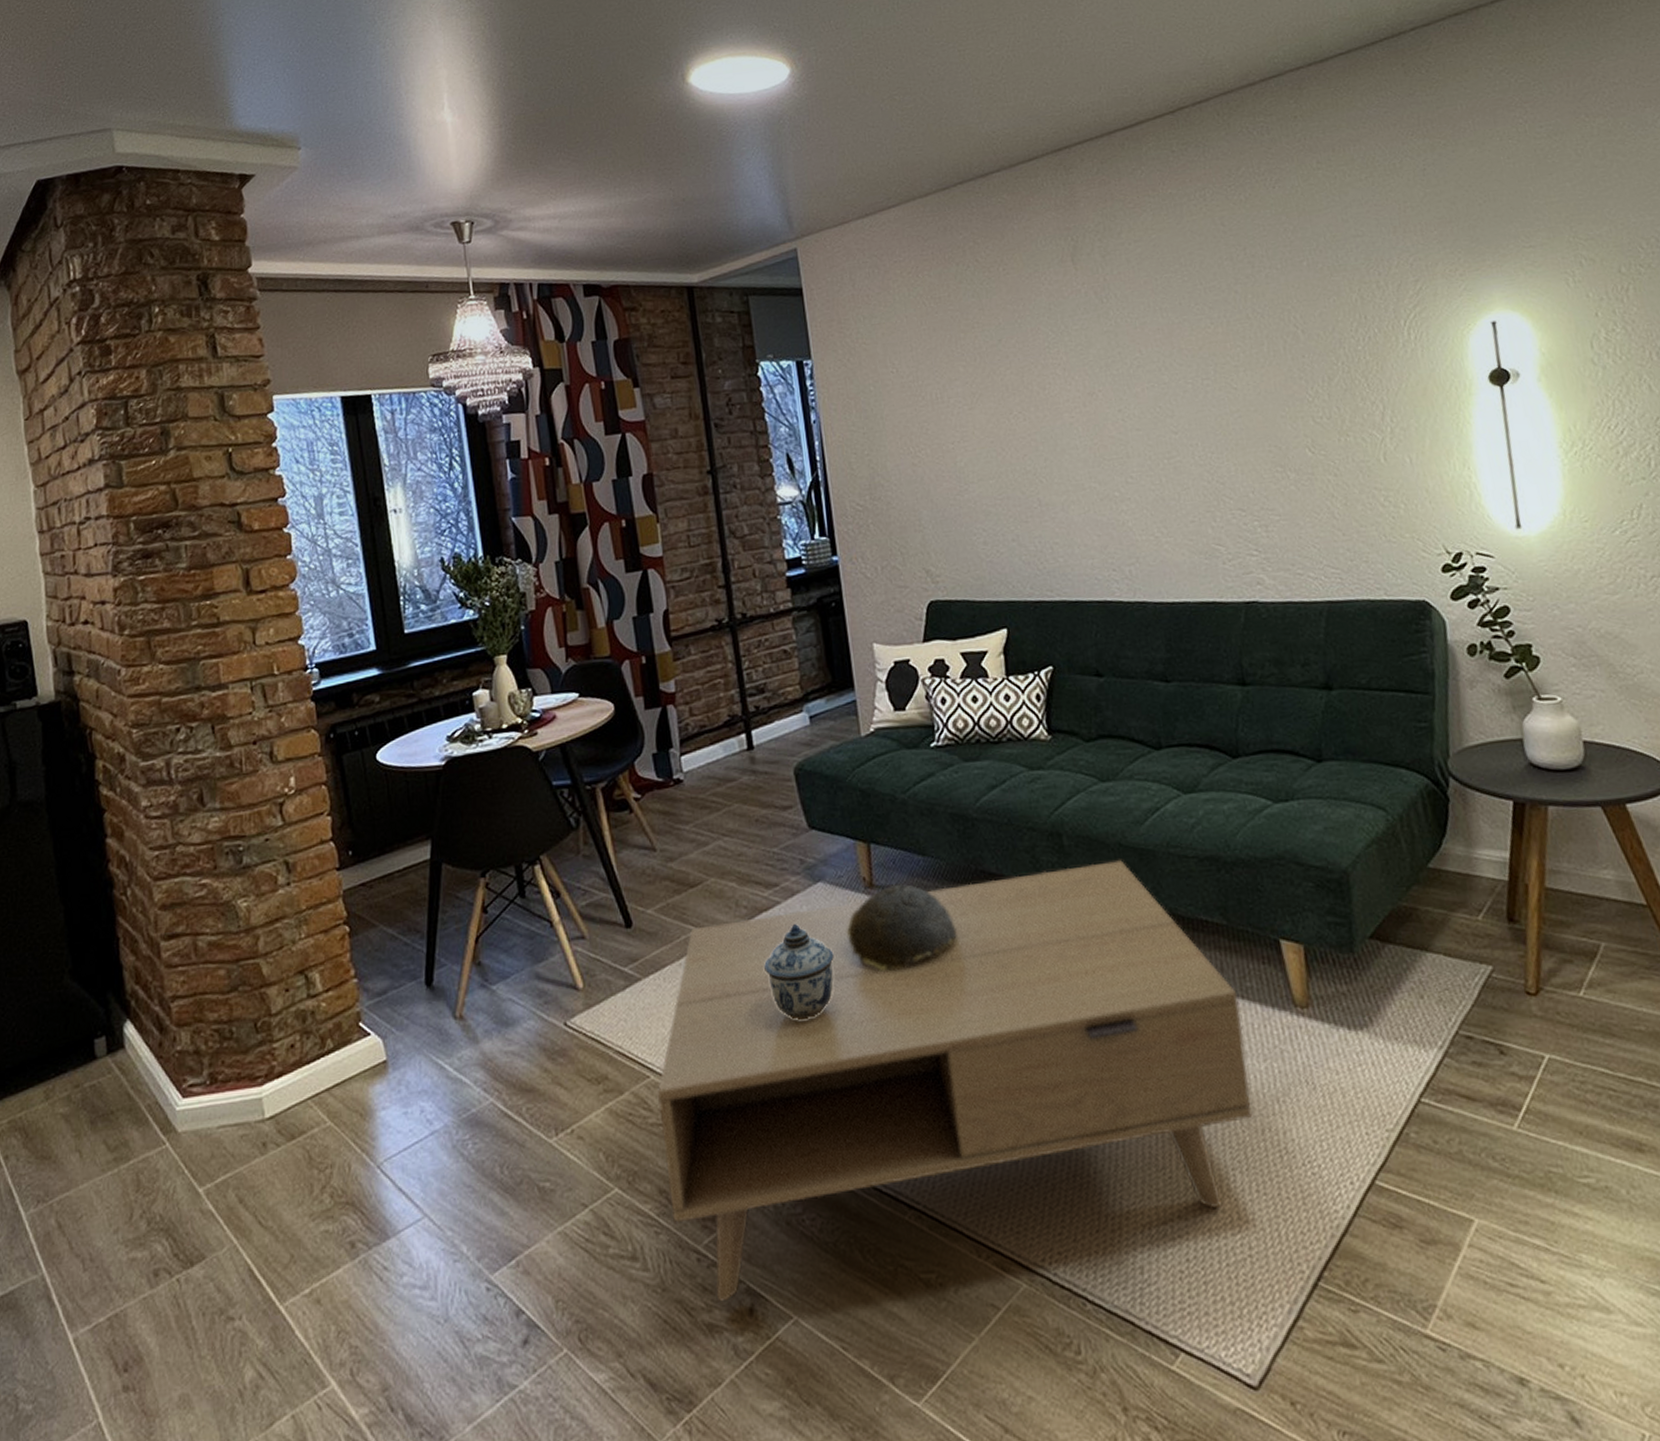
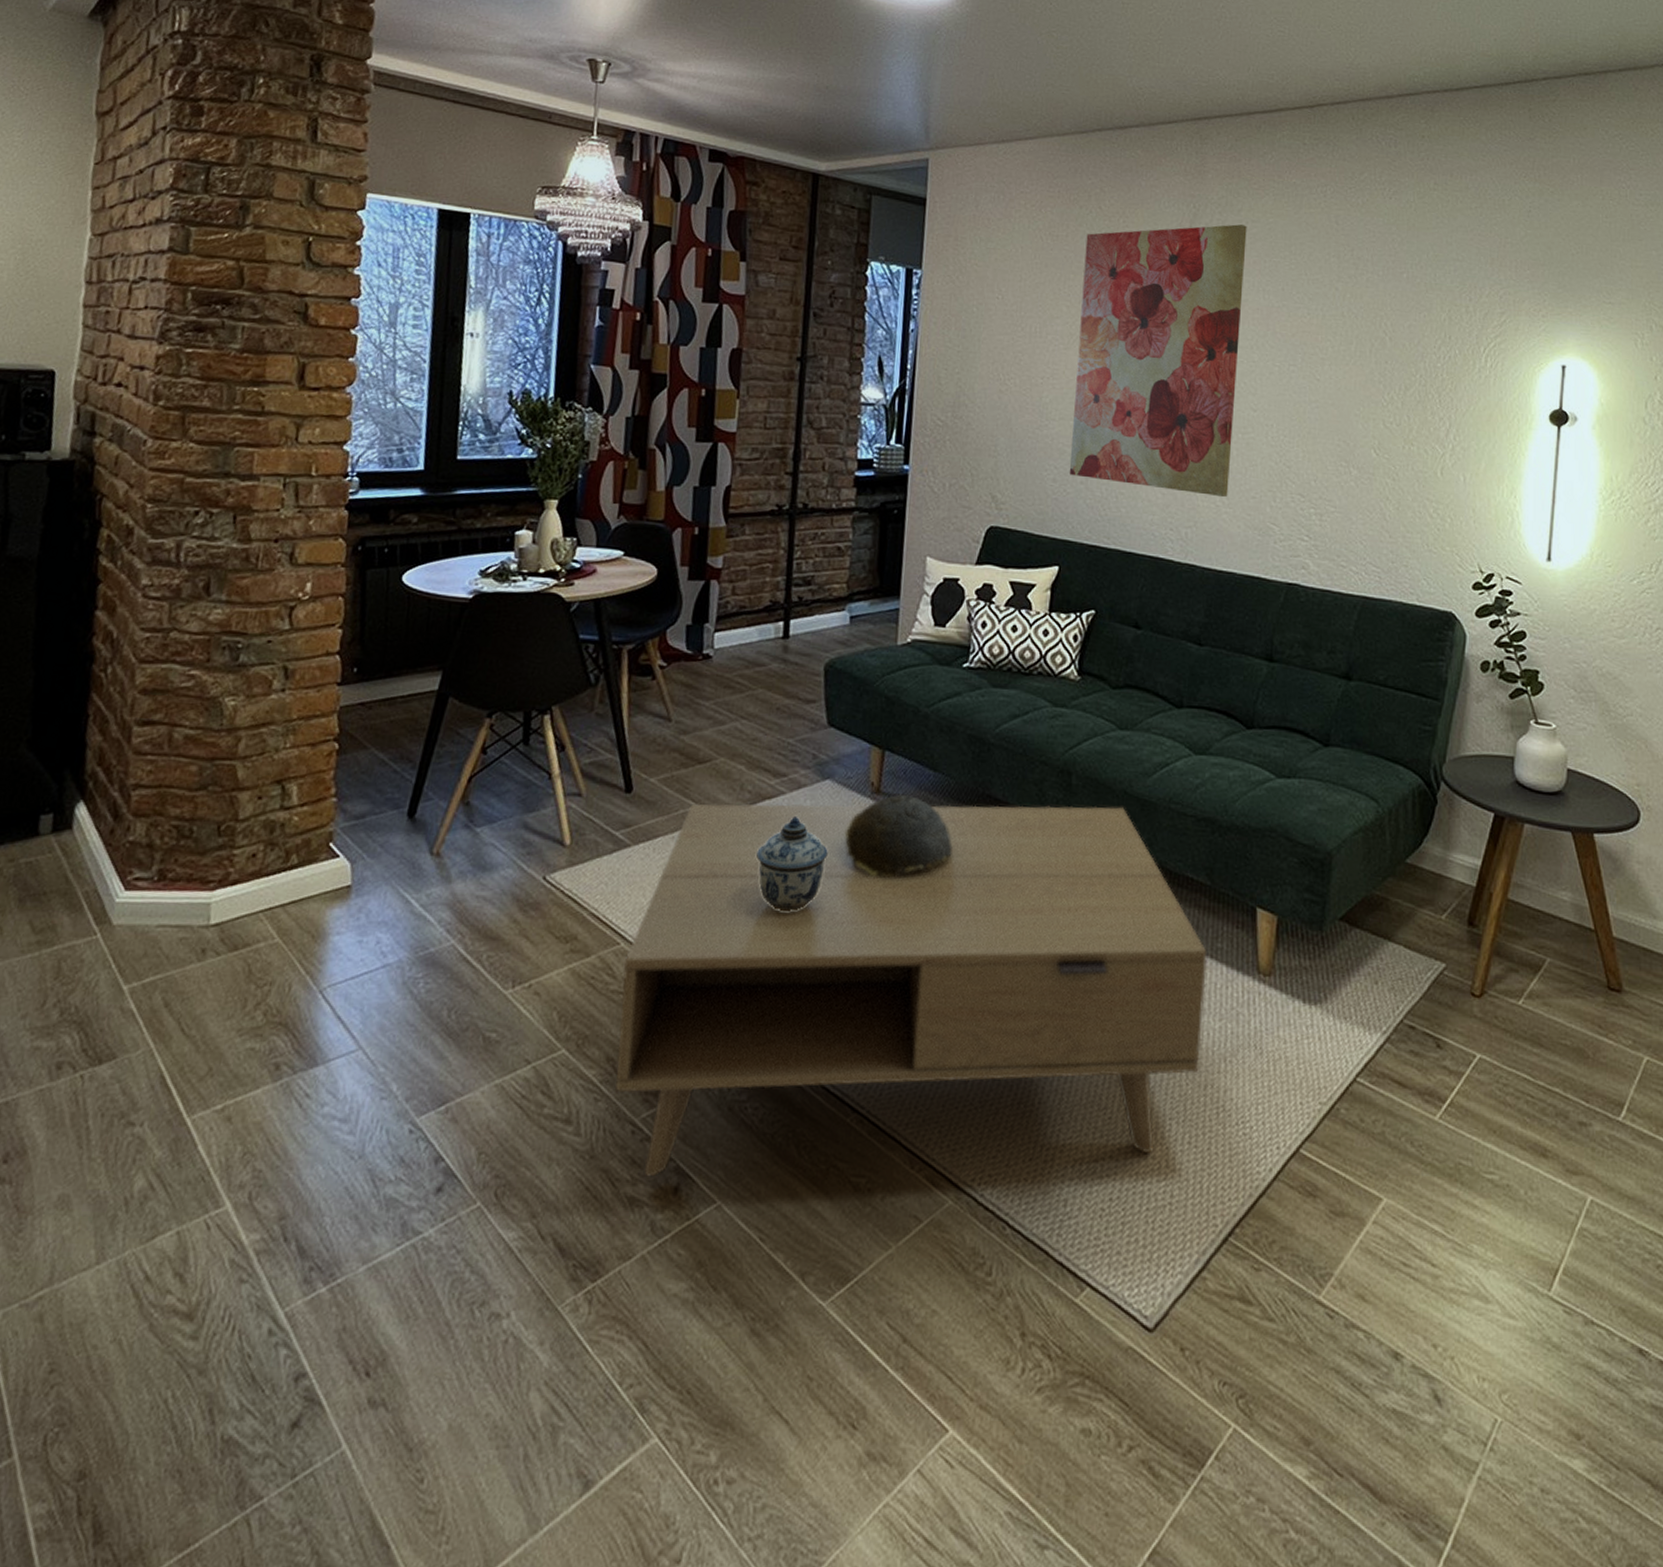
wall art: none [968,247,1166,535] -> present [1069,224,1247,498]

